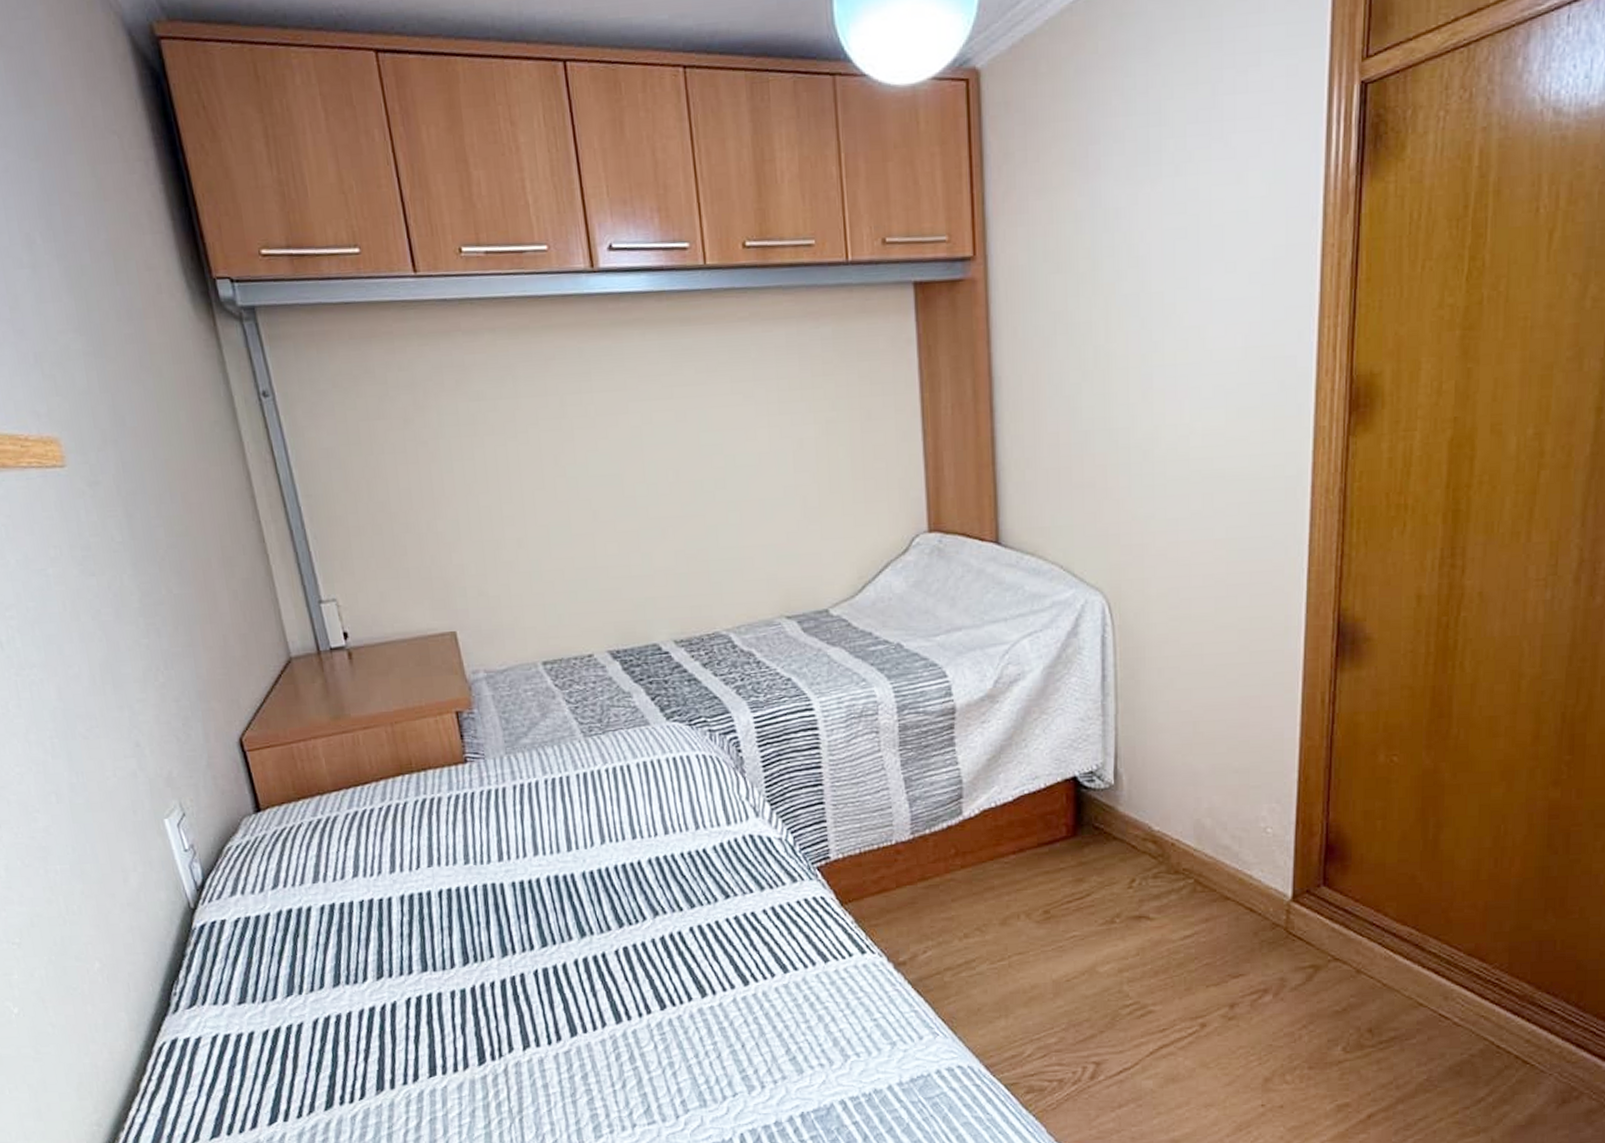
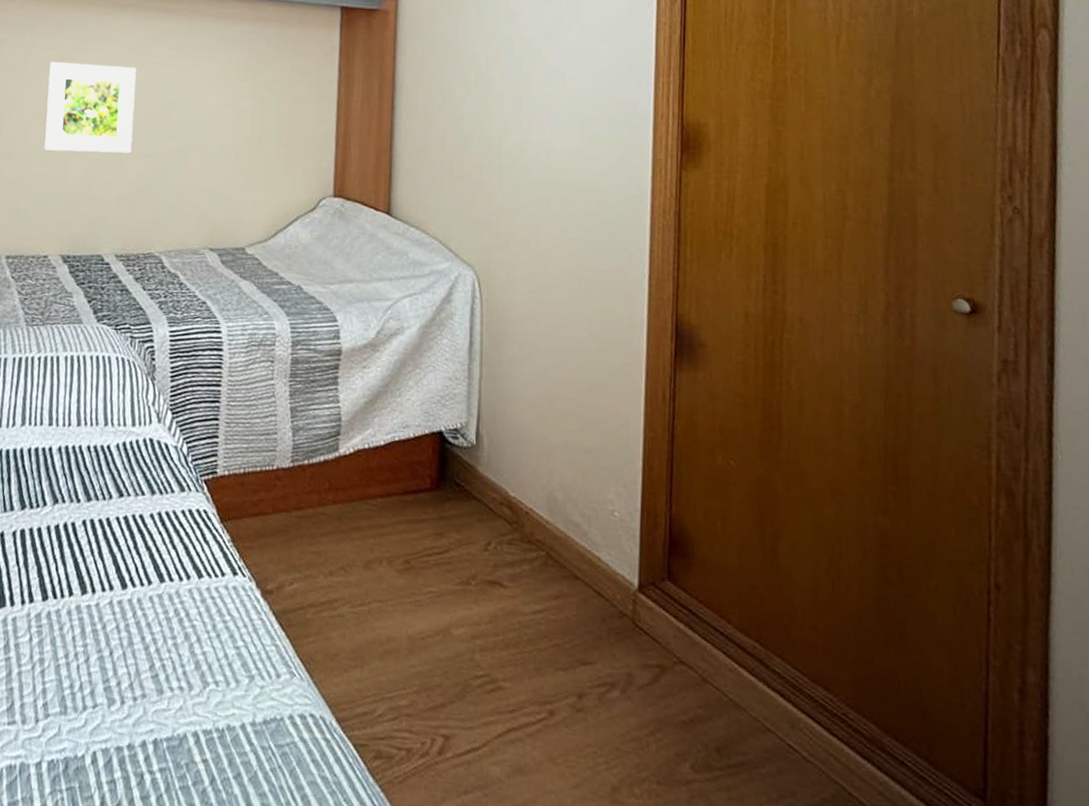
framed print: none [545,403,671,528] -> present [44,61,137,153]

